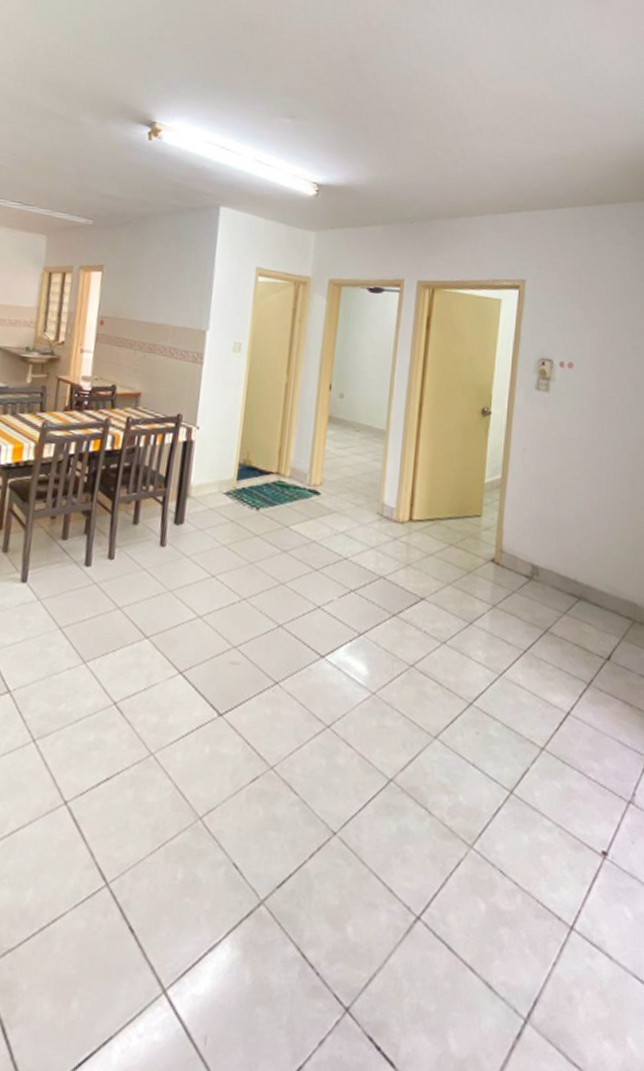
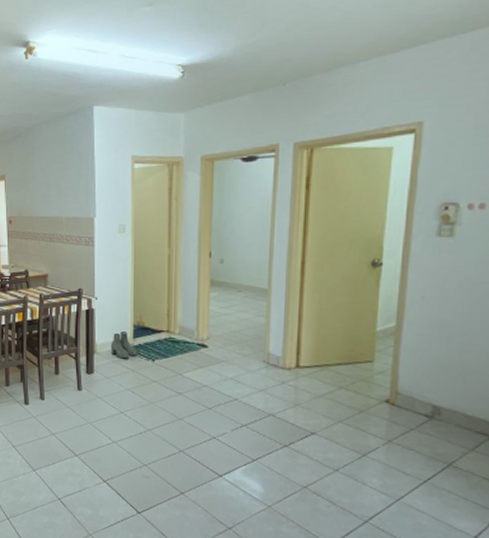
boots: none [208,471,240,506] -> present [110,332,137,359]

